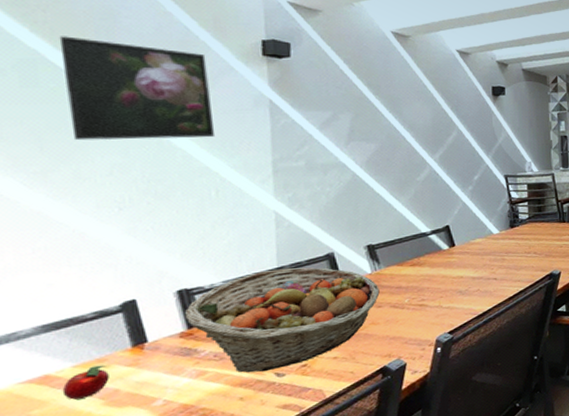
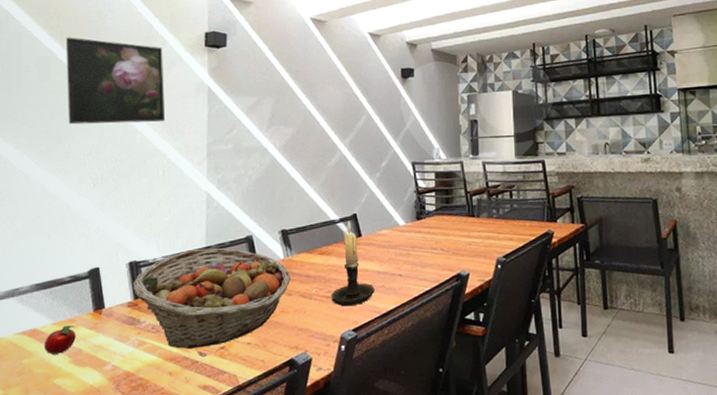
candle holder: none [425,232,470,312] -> present [331,220,375,306]

